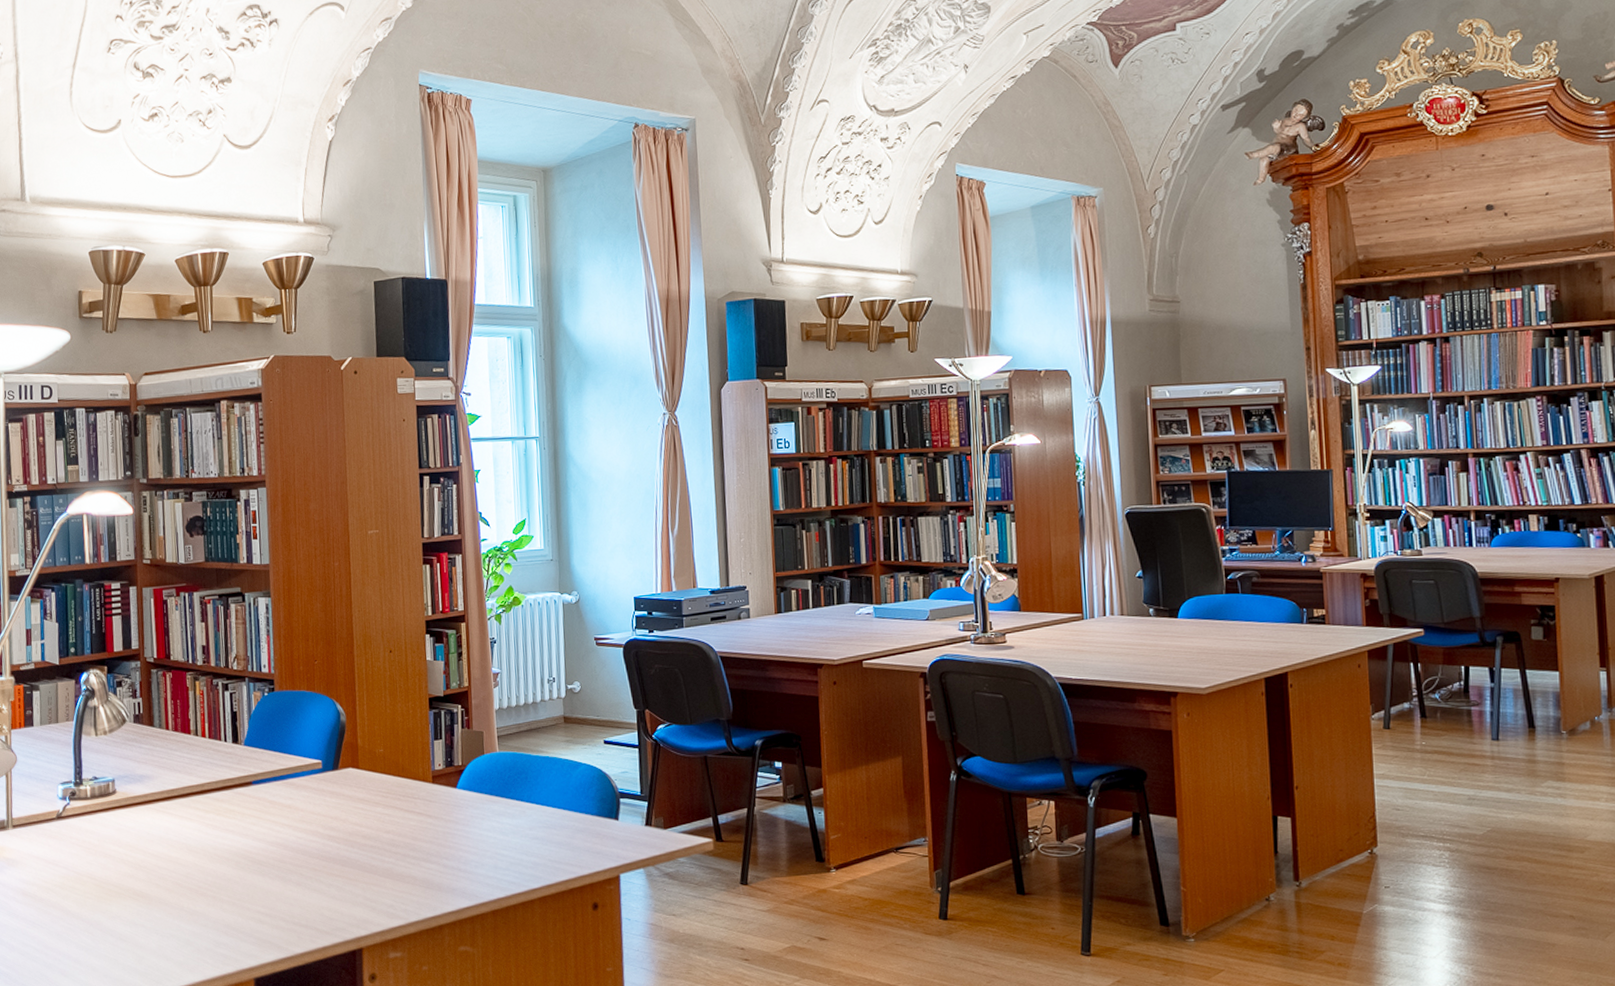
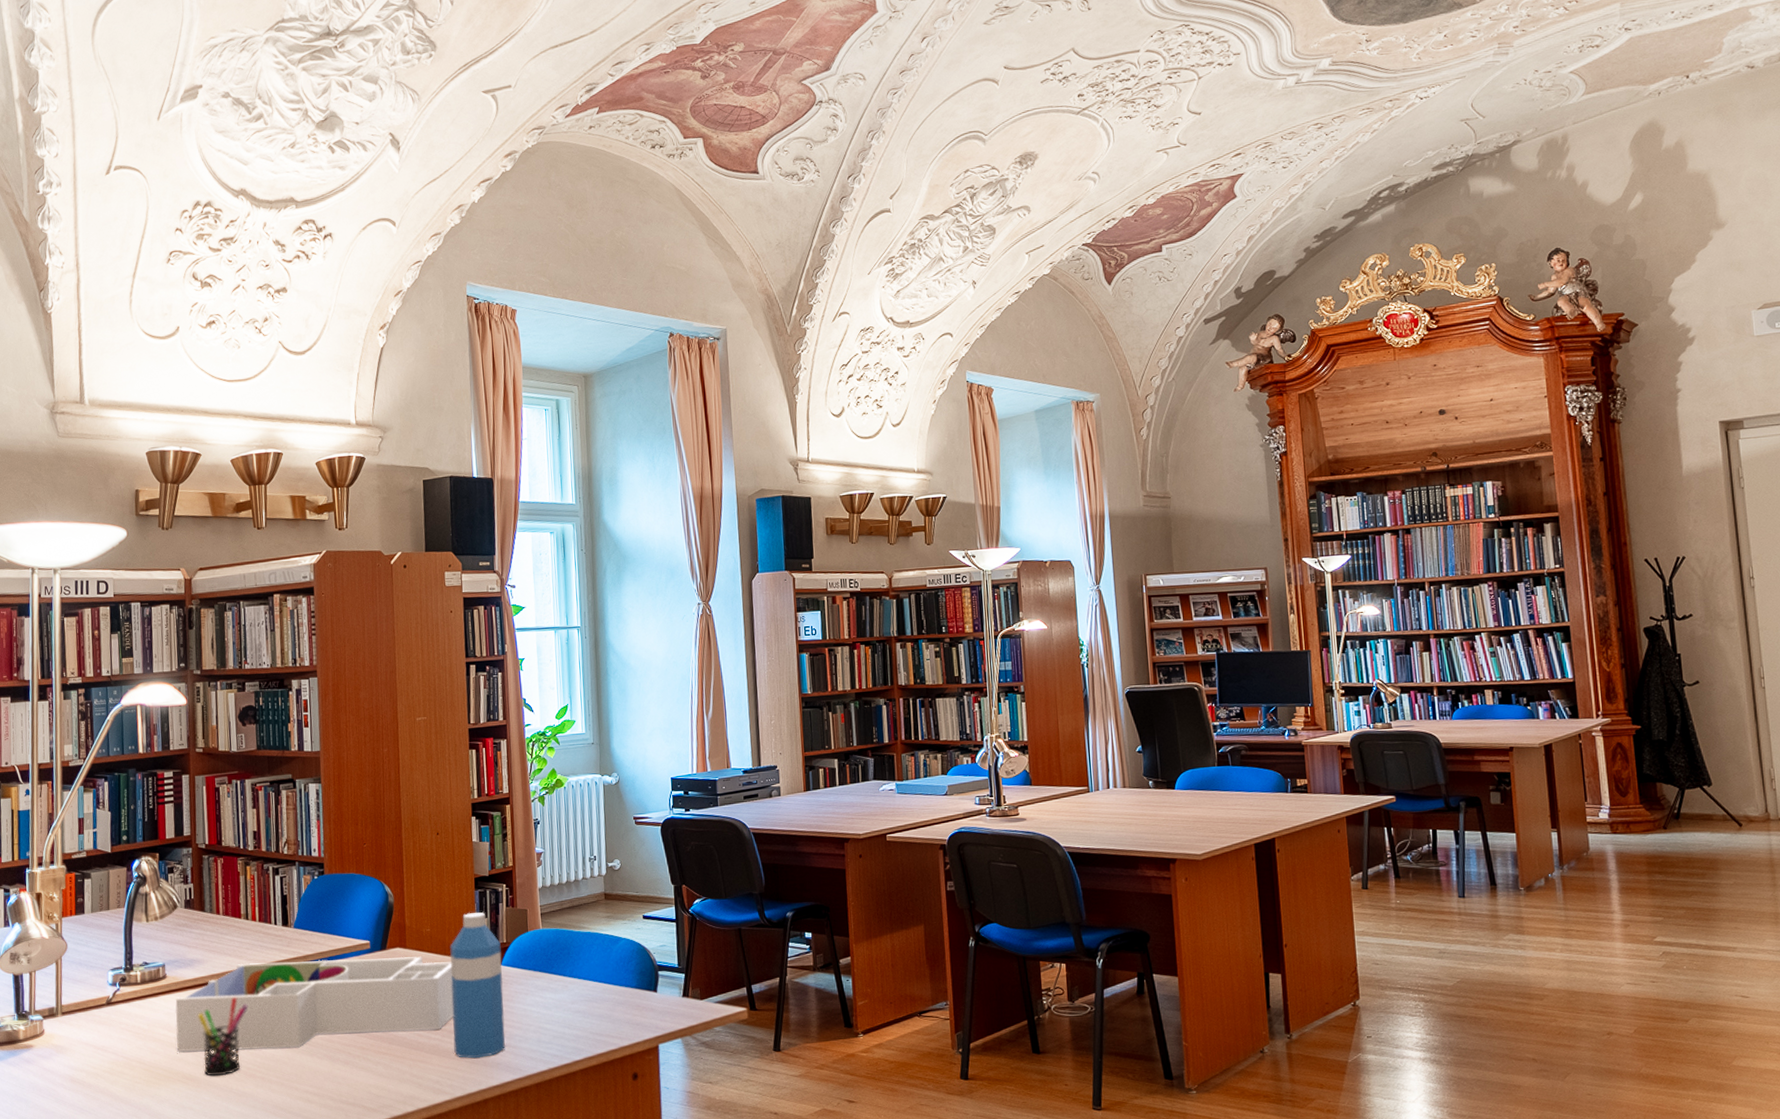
desk organizer: none [125,777,408,868] -> present [175,956,454,1052]
pen holder: none [148,815,199,894] -> present [198,997,248,1076]
water bottle: none [403,734,462,883] -> present [449,912,506,1059]

